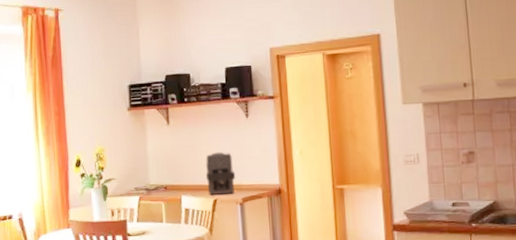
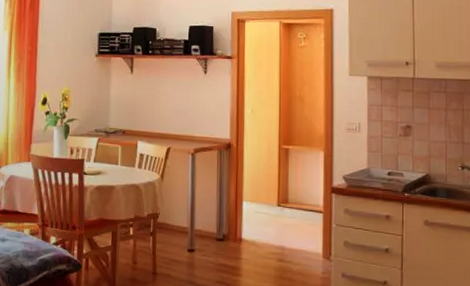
speaker: present [205,152,236,196] -> none [162,103,190,144]

